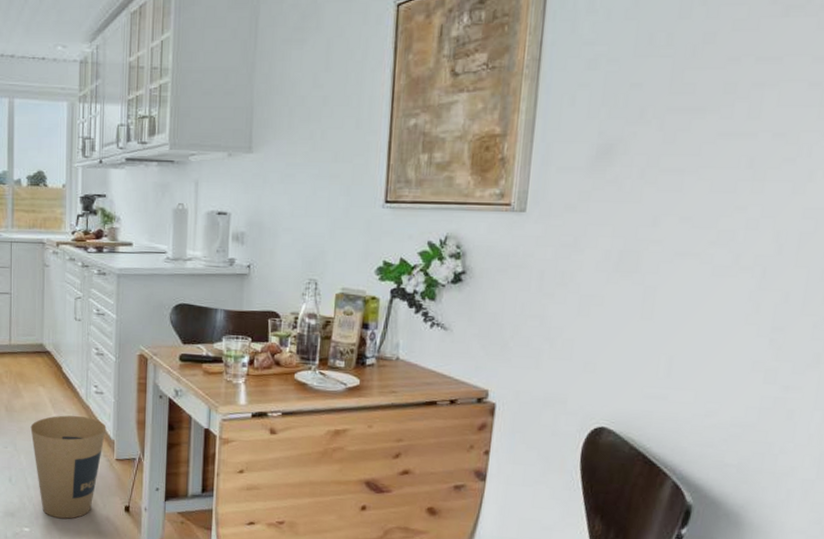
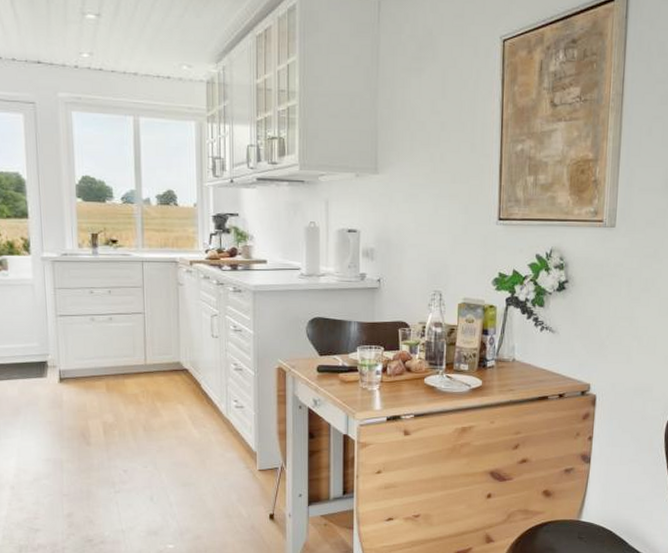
trash can: present [30,415,107,519] -> none [170,431,248,532]

